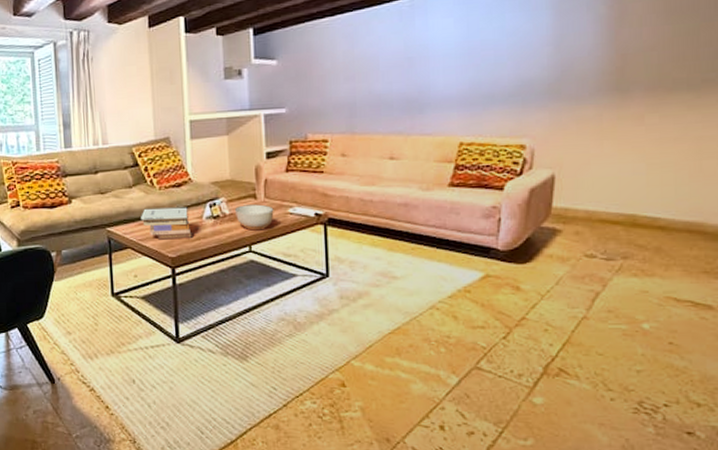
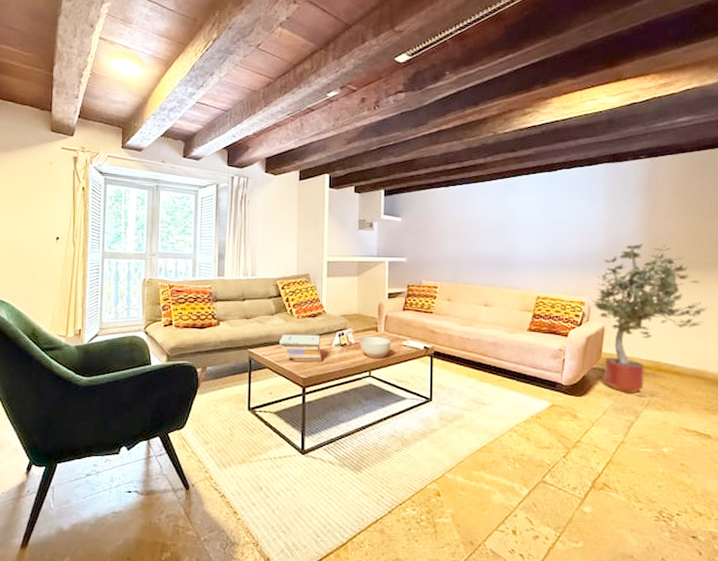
potted tree: none [536,62,707,257] -> present [592,243,709,393]

